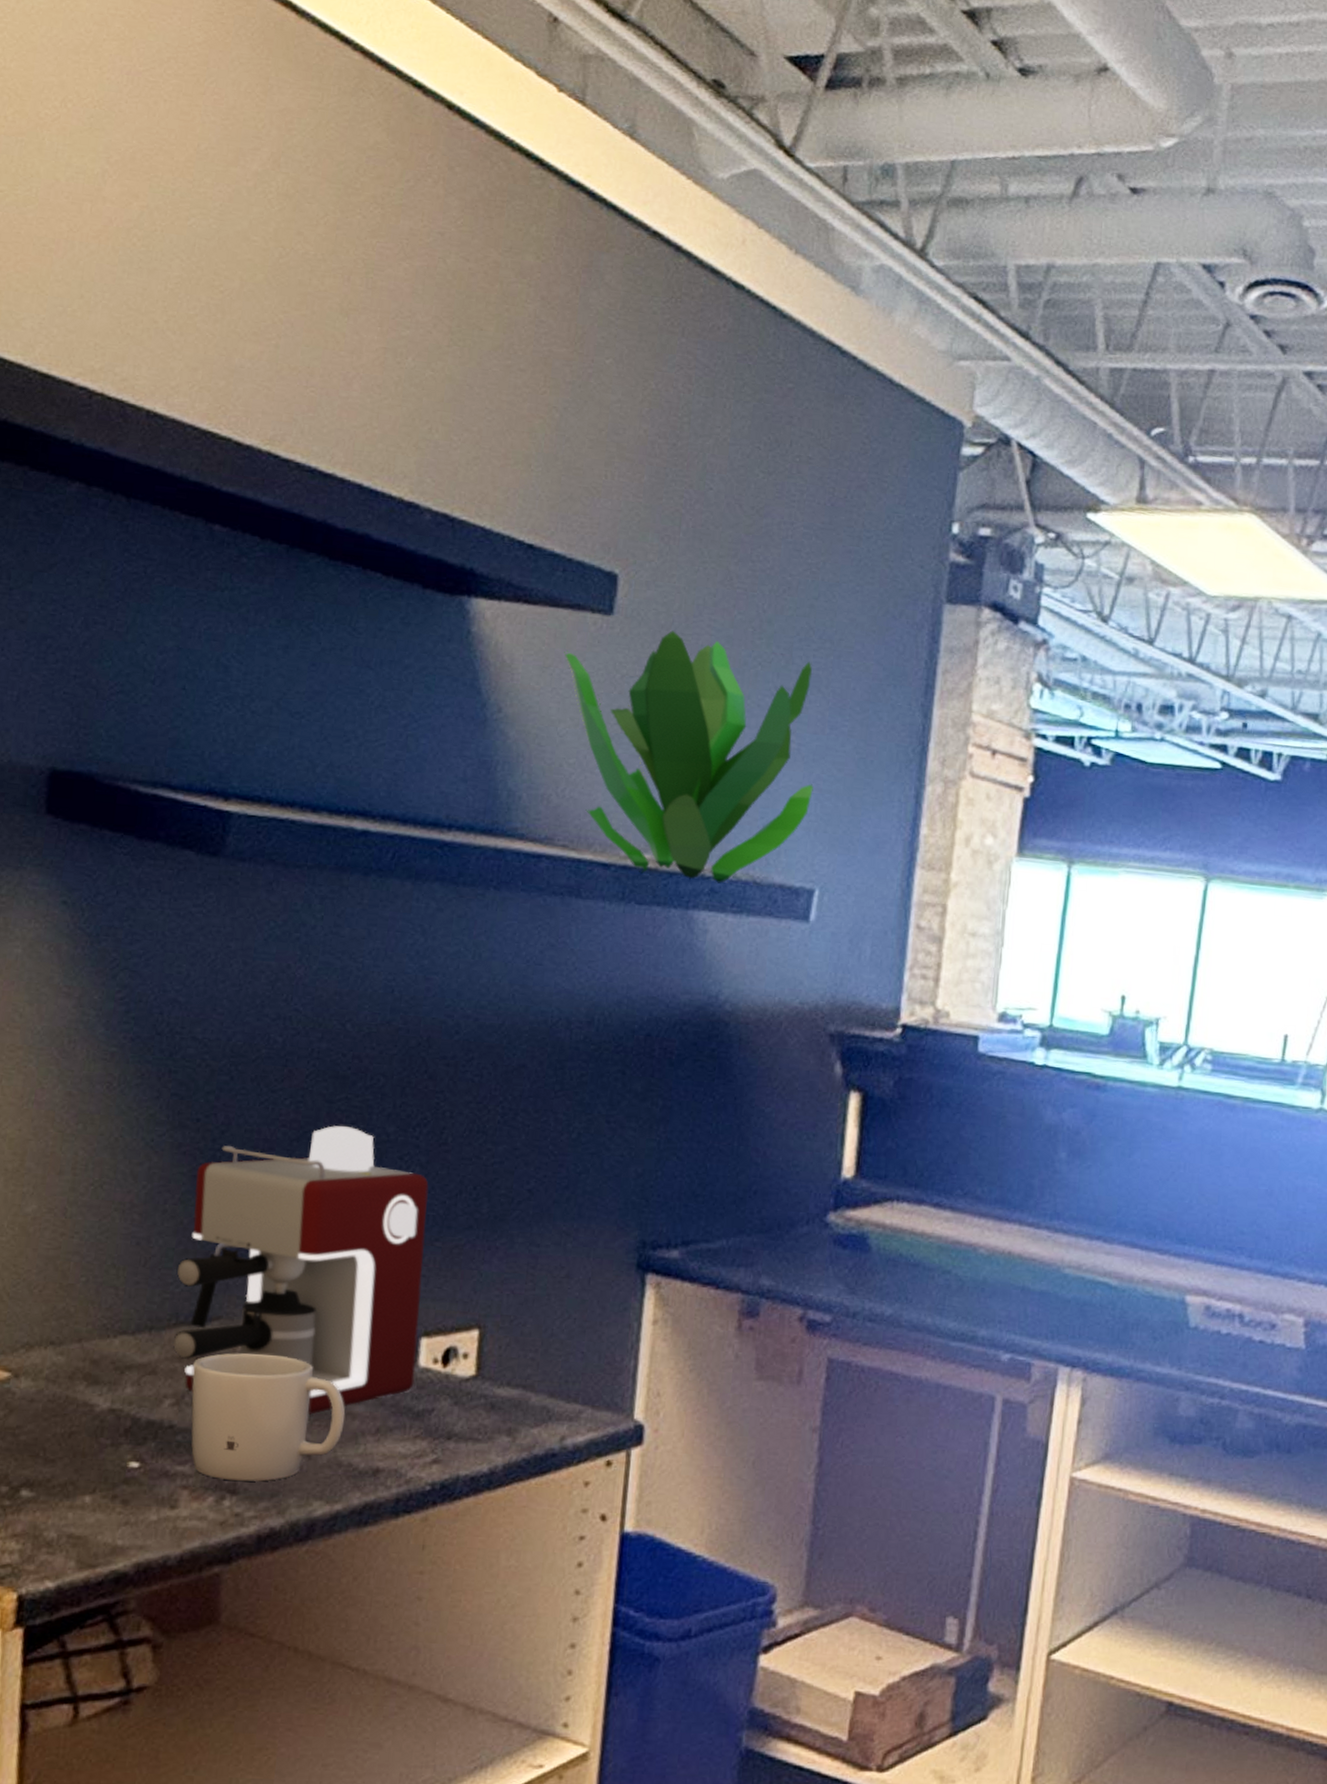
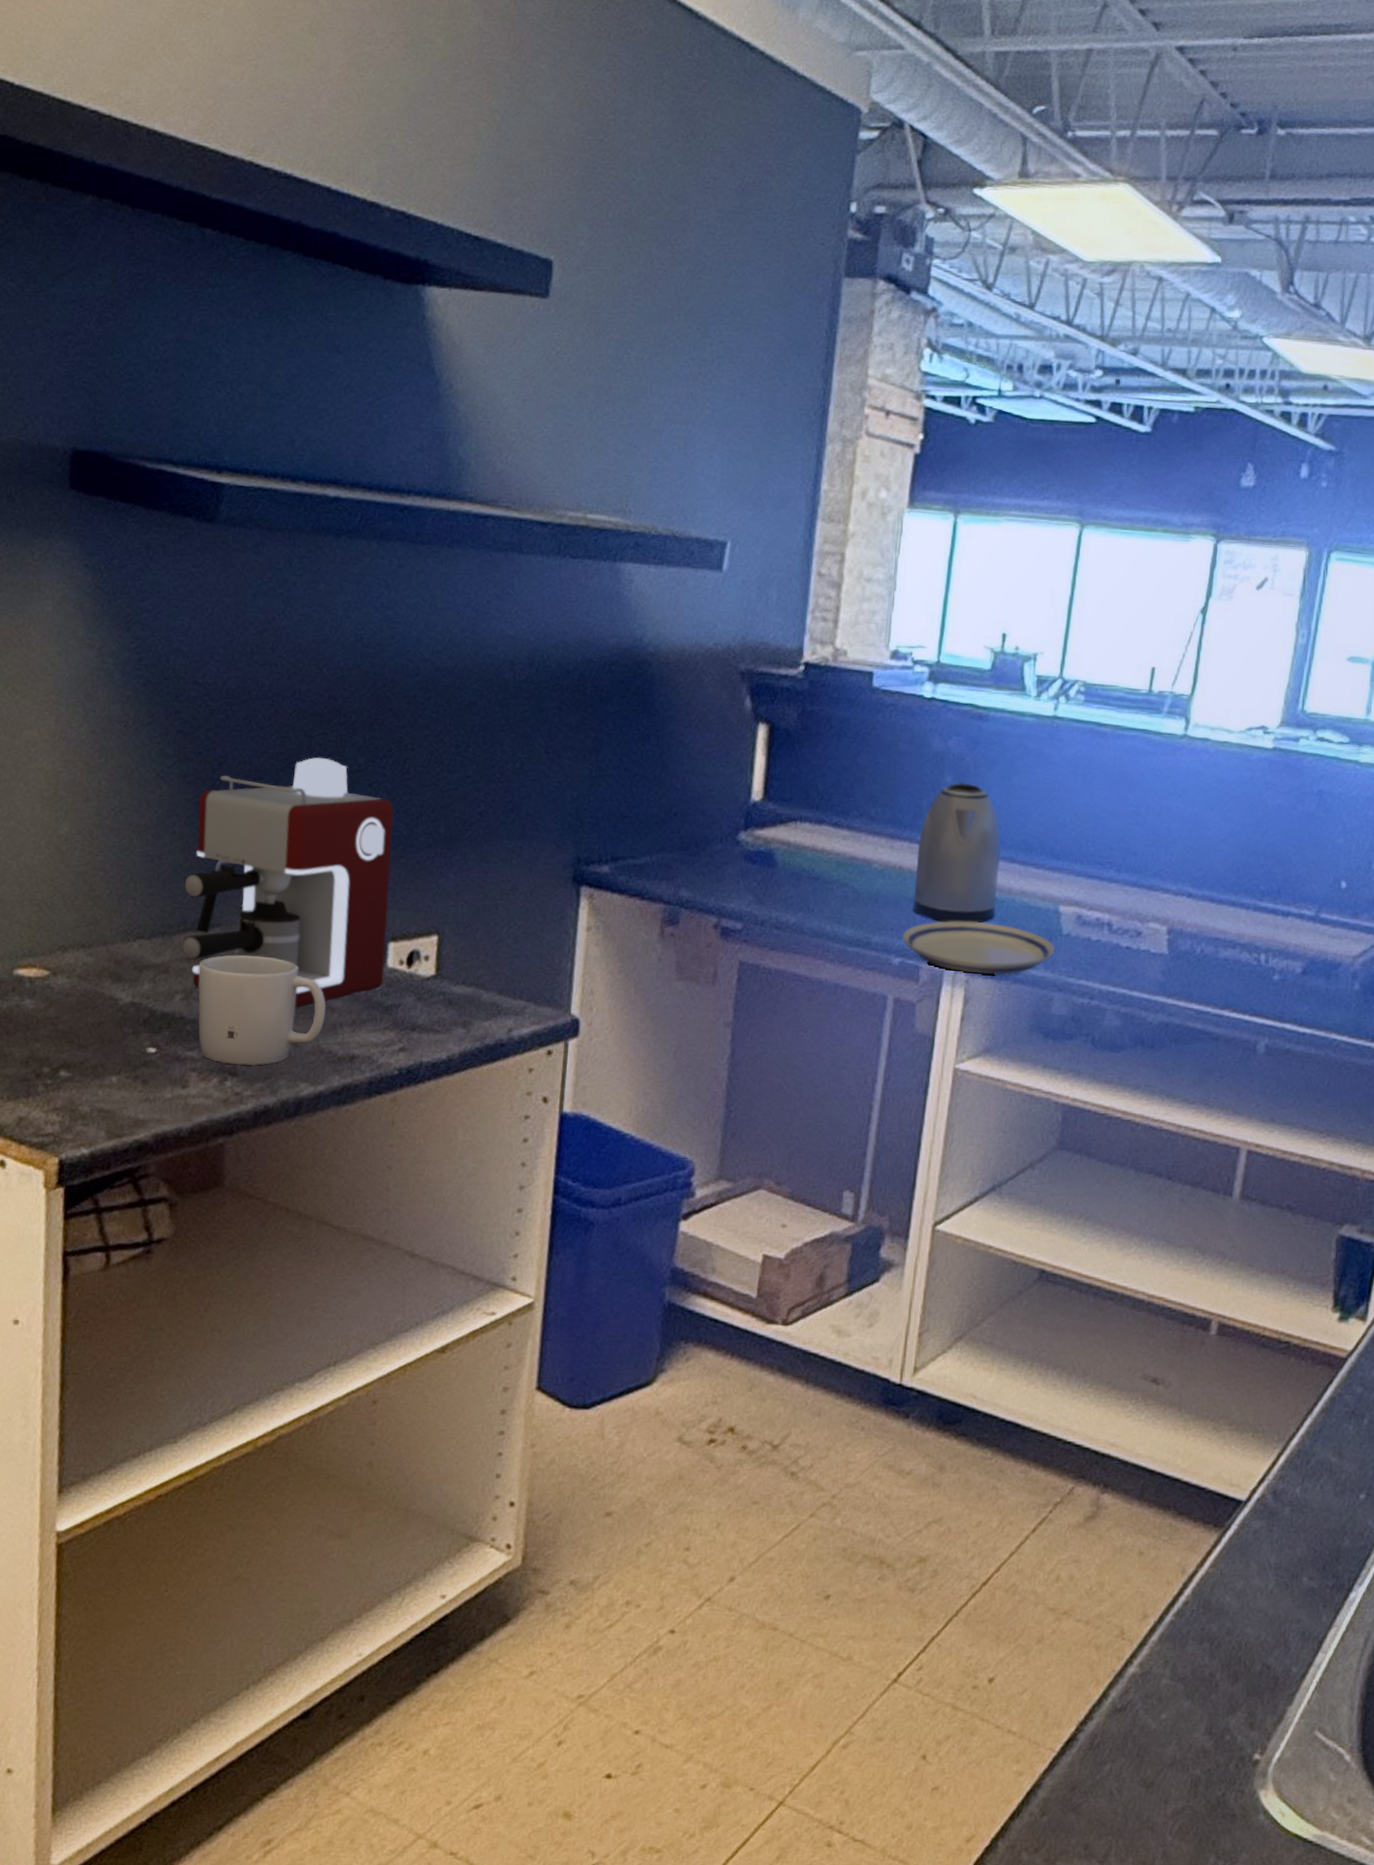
plant: present [564,630,814,883] -> none [506,310,726,538]
plate: none [1012,1312,1181,1372] -> present [903,920,1055,975]
kettle: none [1023,1158,1121,1315] -> present [912,782,1001,923]

